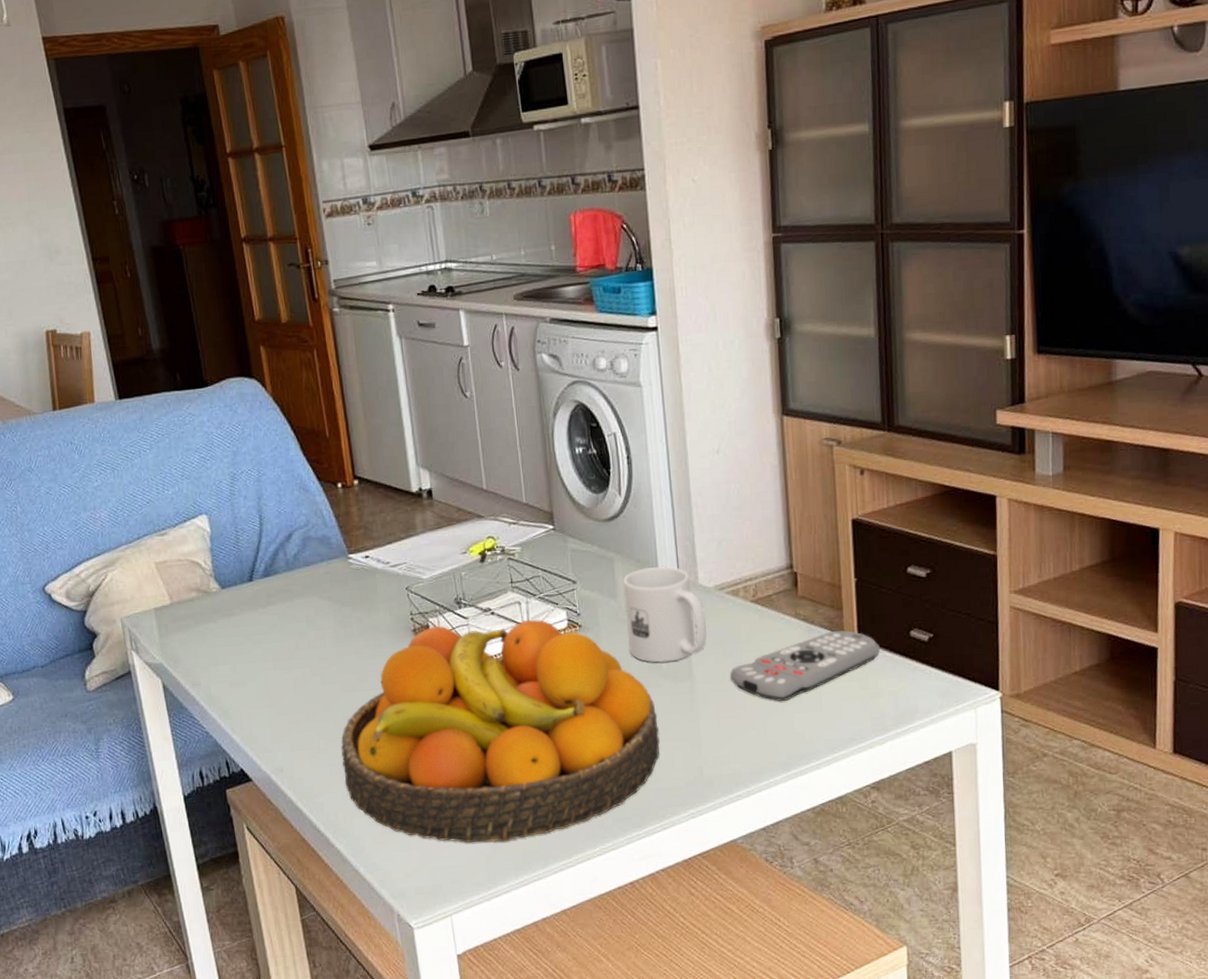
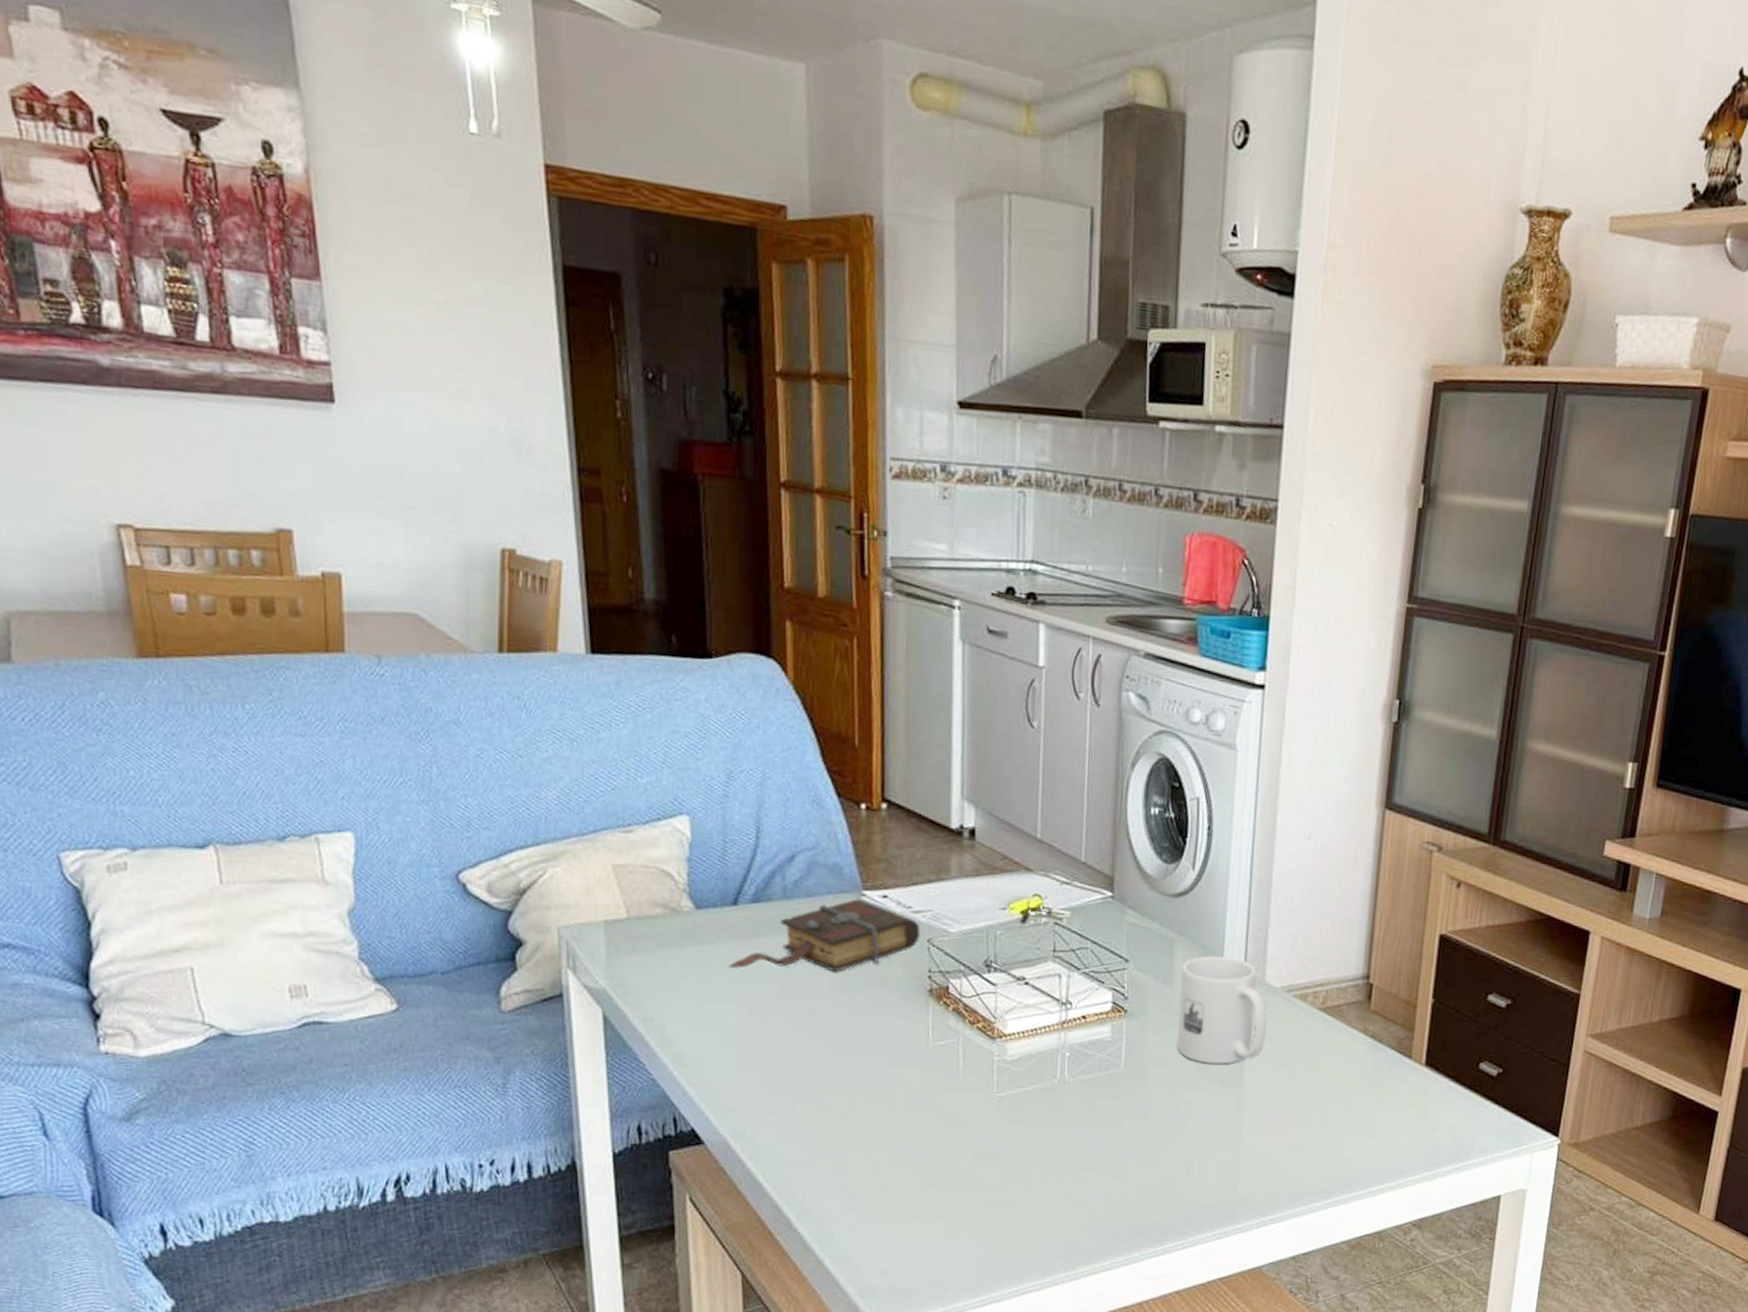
book: none [252,562,400,633] -> present [729,899,920,972]
fruit bowl: present [341,620,660,843] -> none [820,989,1197,1245]
remote control: present [729,630,880,701] -> none [1282,1052,1446,1122]

